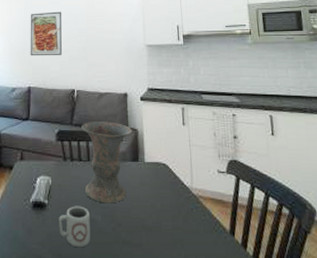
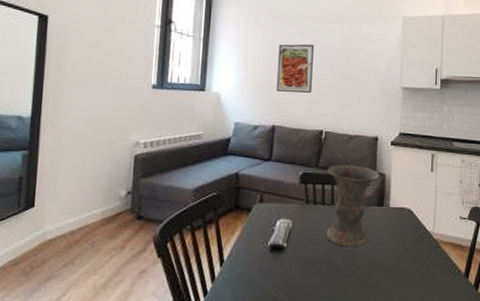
cup: present [59,206,90,248] -> none [297,249,330,290]

